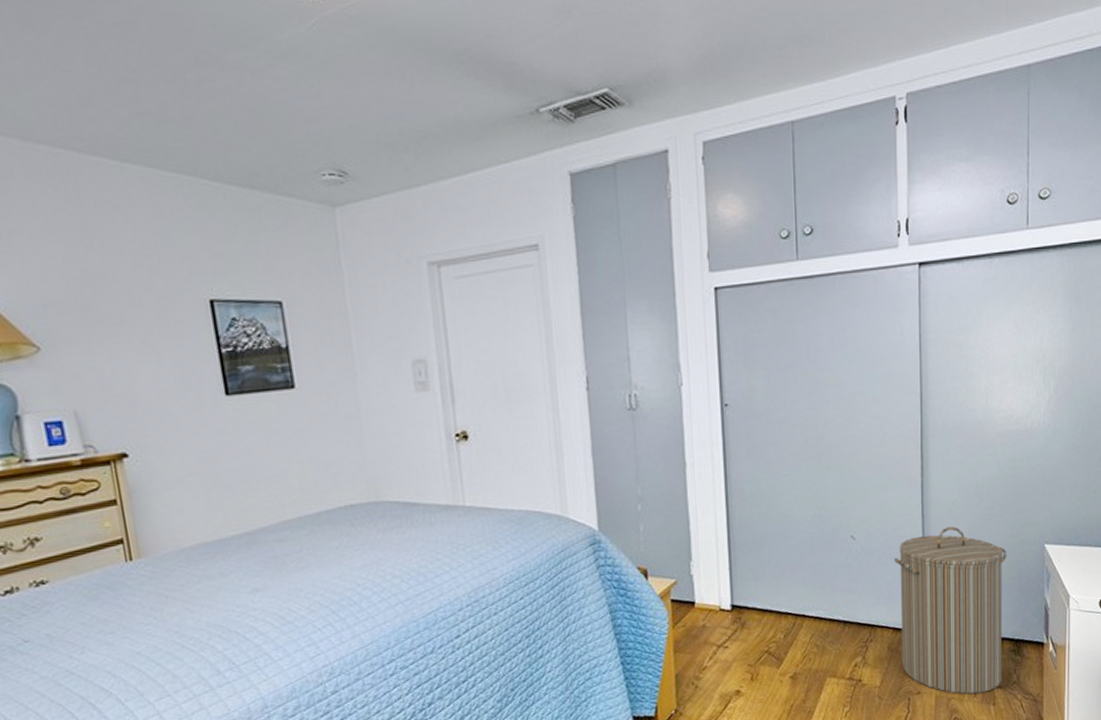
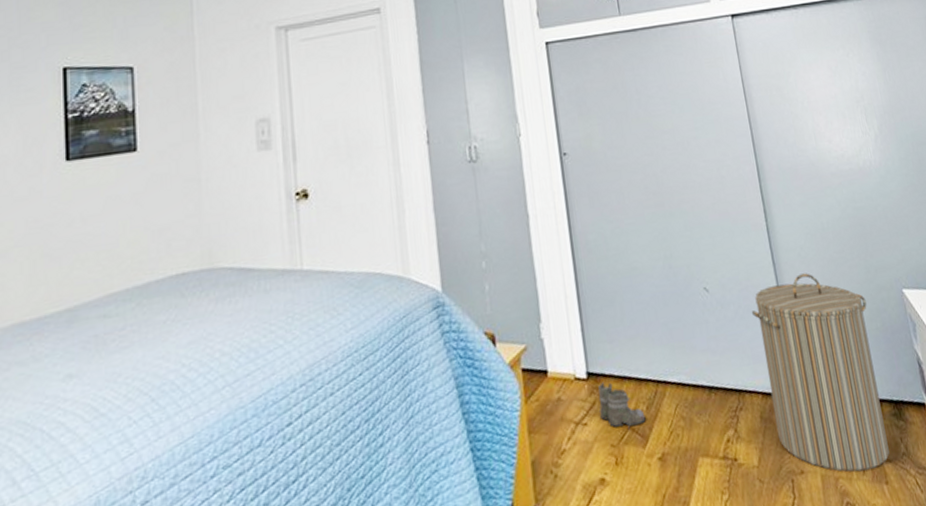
boots: none [739,613,782,654] -> present [598,382,646,431]

